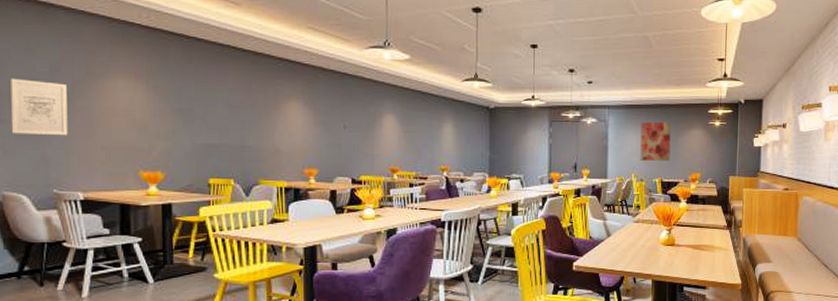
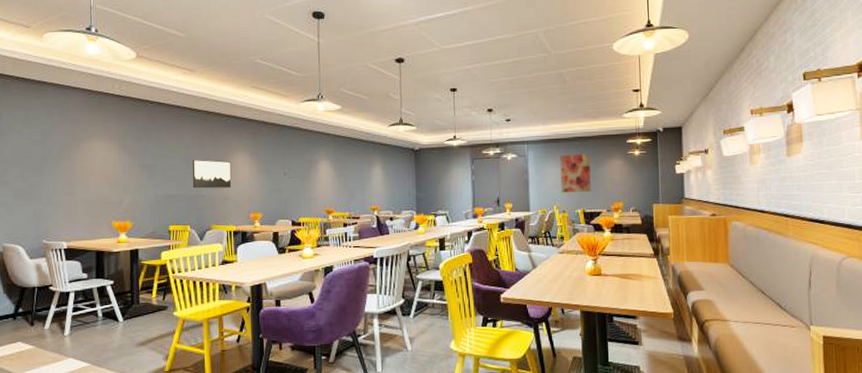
wall art: present [10,78,68,135] -> none [11,146,55,194]
wall art: none [236,106,283,139] -> present [192,160,232,189]

